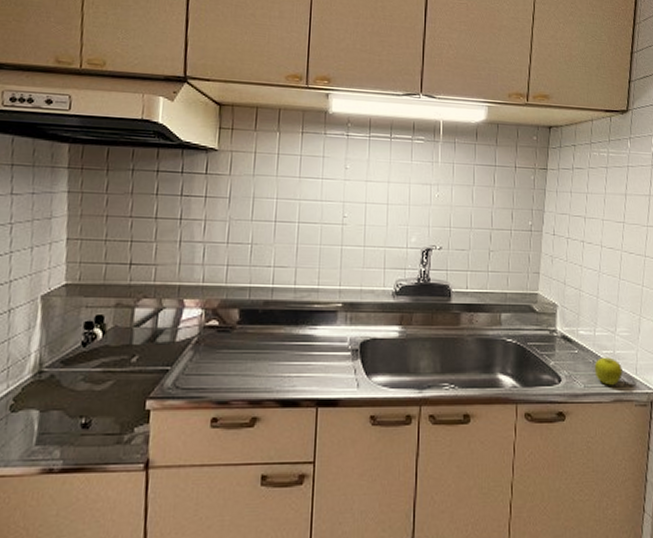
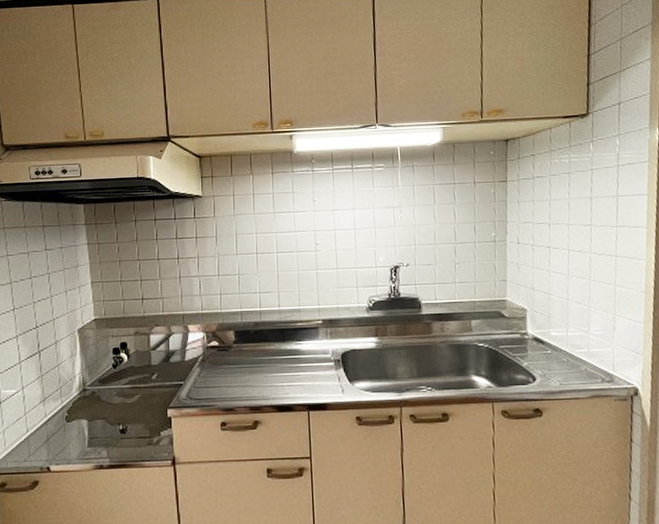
fruit: present [594,357,623,385] -> none [569,355,599,382]

